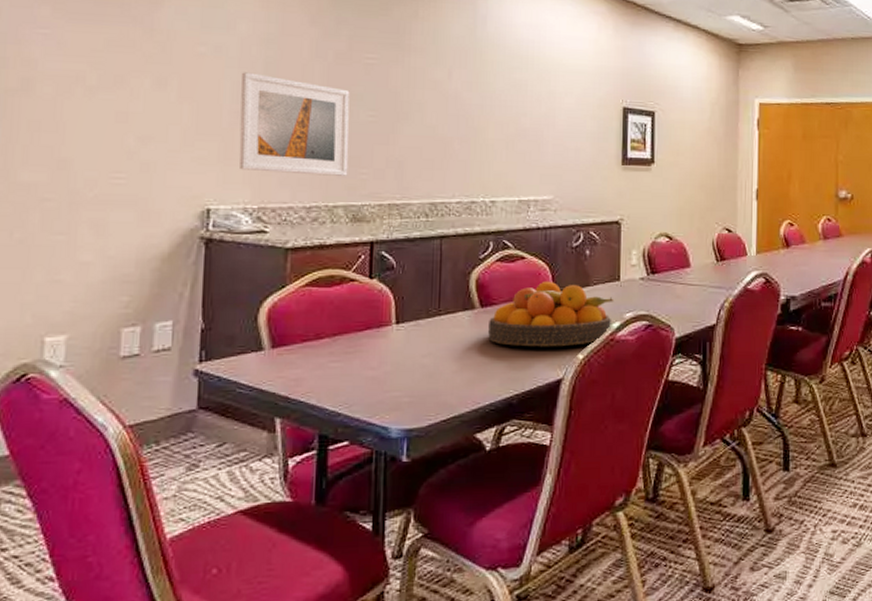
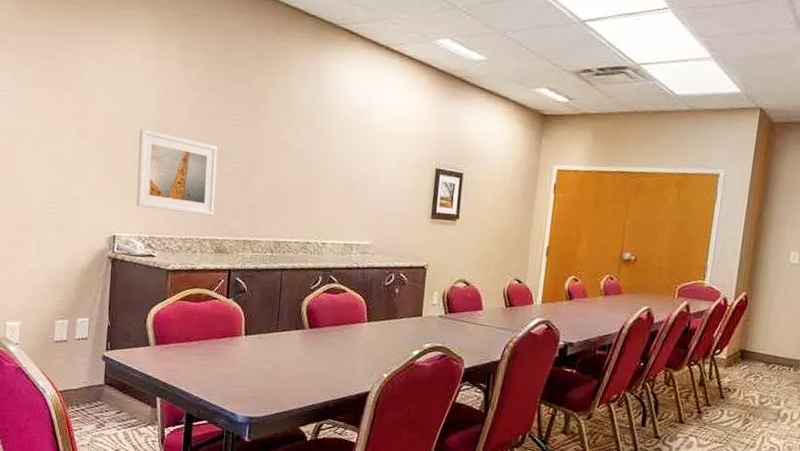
fruit bowl: present [488,281,614,347] -> none [314,311,416,366]

